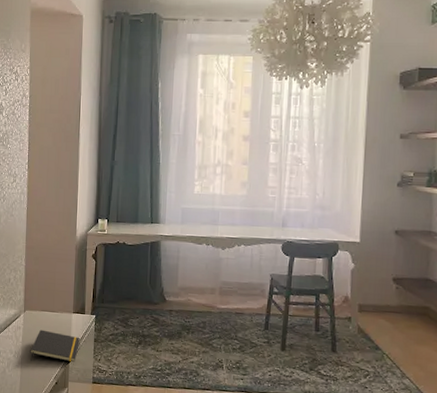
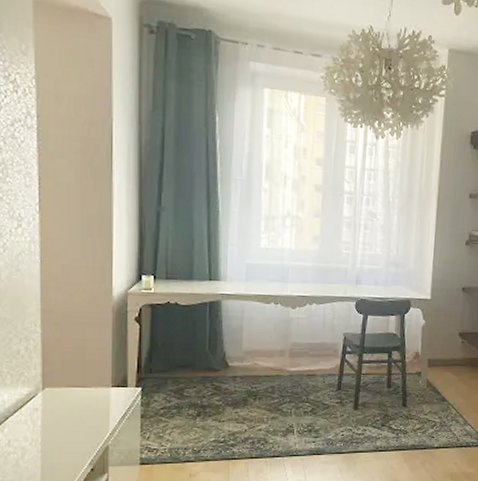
notepad: present [30,329,81,363] -> none [53,409,123,448]

